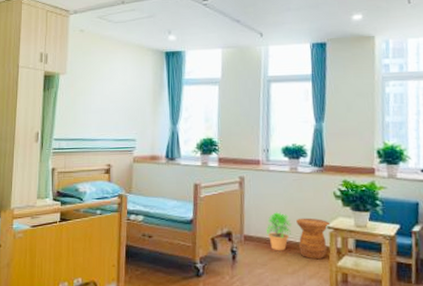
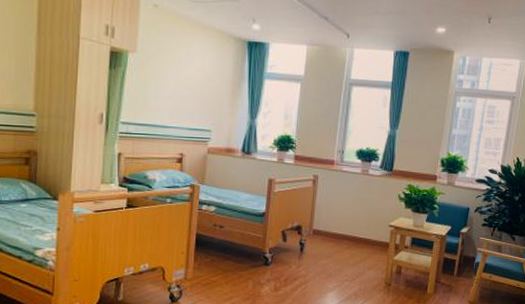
potted plant: present [266,212,292,251] -> none [334,210,358,245]
side table: present [296,217,331,260] -> none [362,216,393,254]

